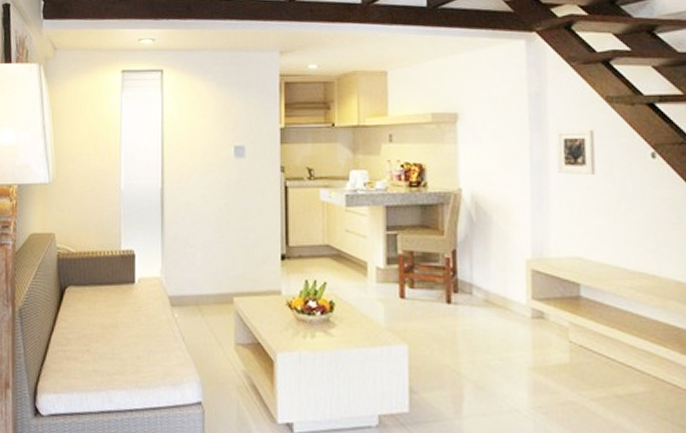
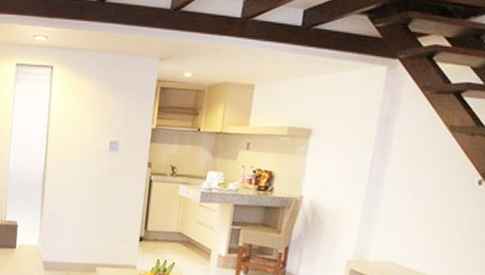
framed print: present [556,130,596,175] -> none [391,153,432,195]

